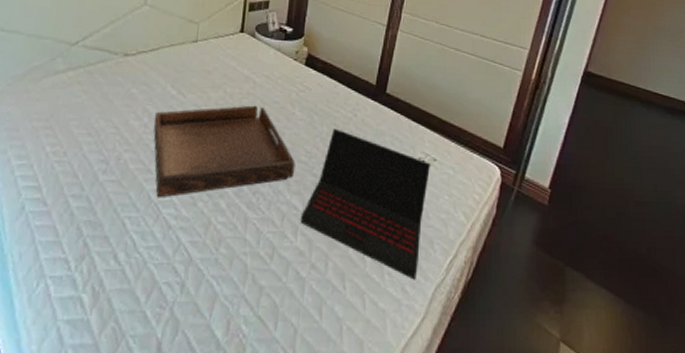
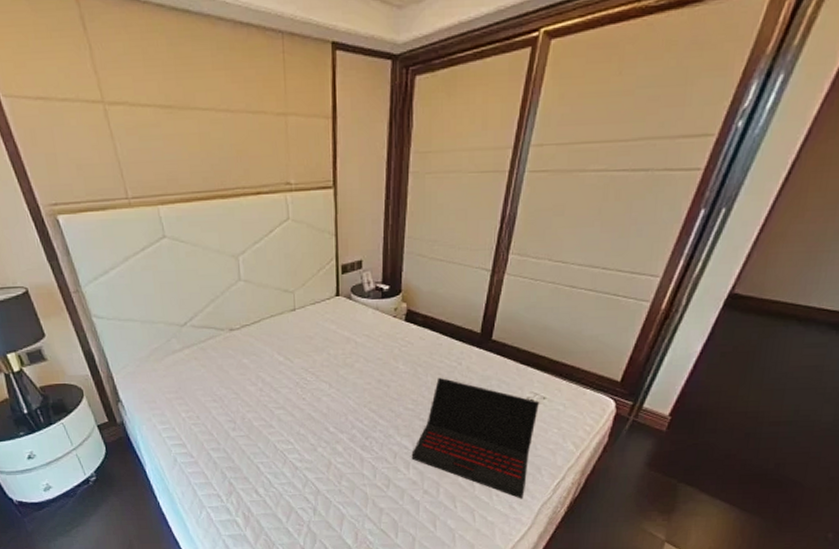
serving tray: present [153,105,296,198] -> none [267,363,403,447]

